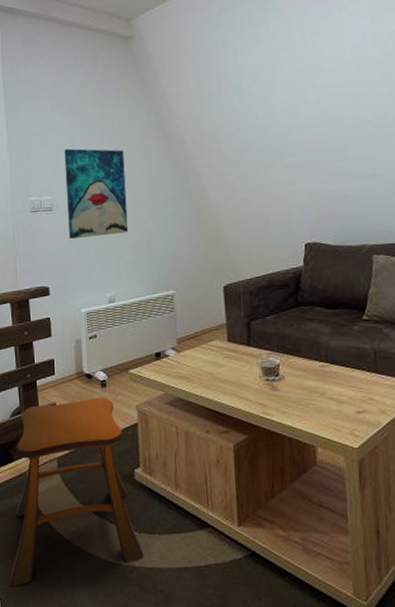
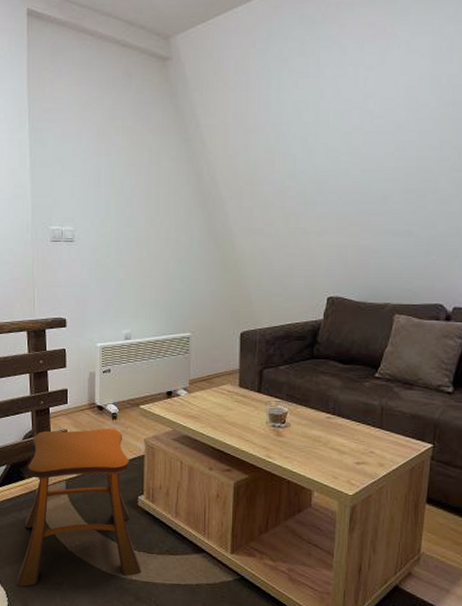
wall art: present [64,148,129,239] -> none [88,177,151,272]

